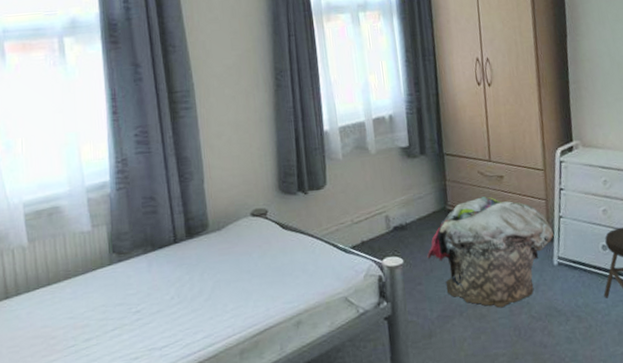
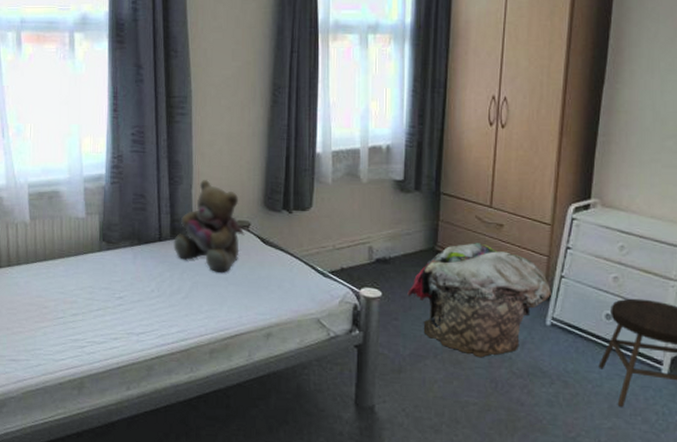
teddy bear: none [190,171,263,267] -> present [173,179,245,274]

